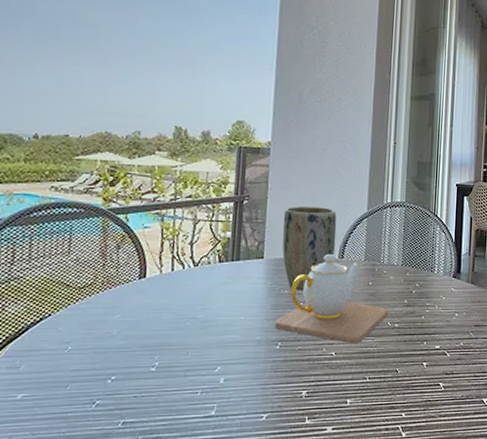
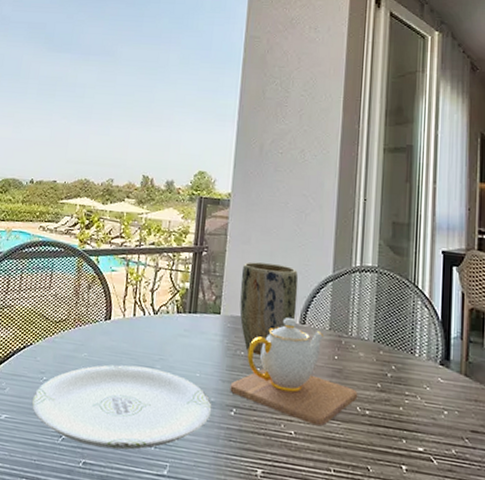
plate: none [55,319,258,405] -> present [31,364,212,450]

